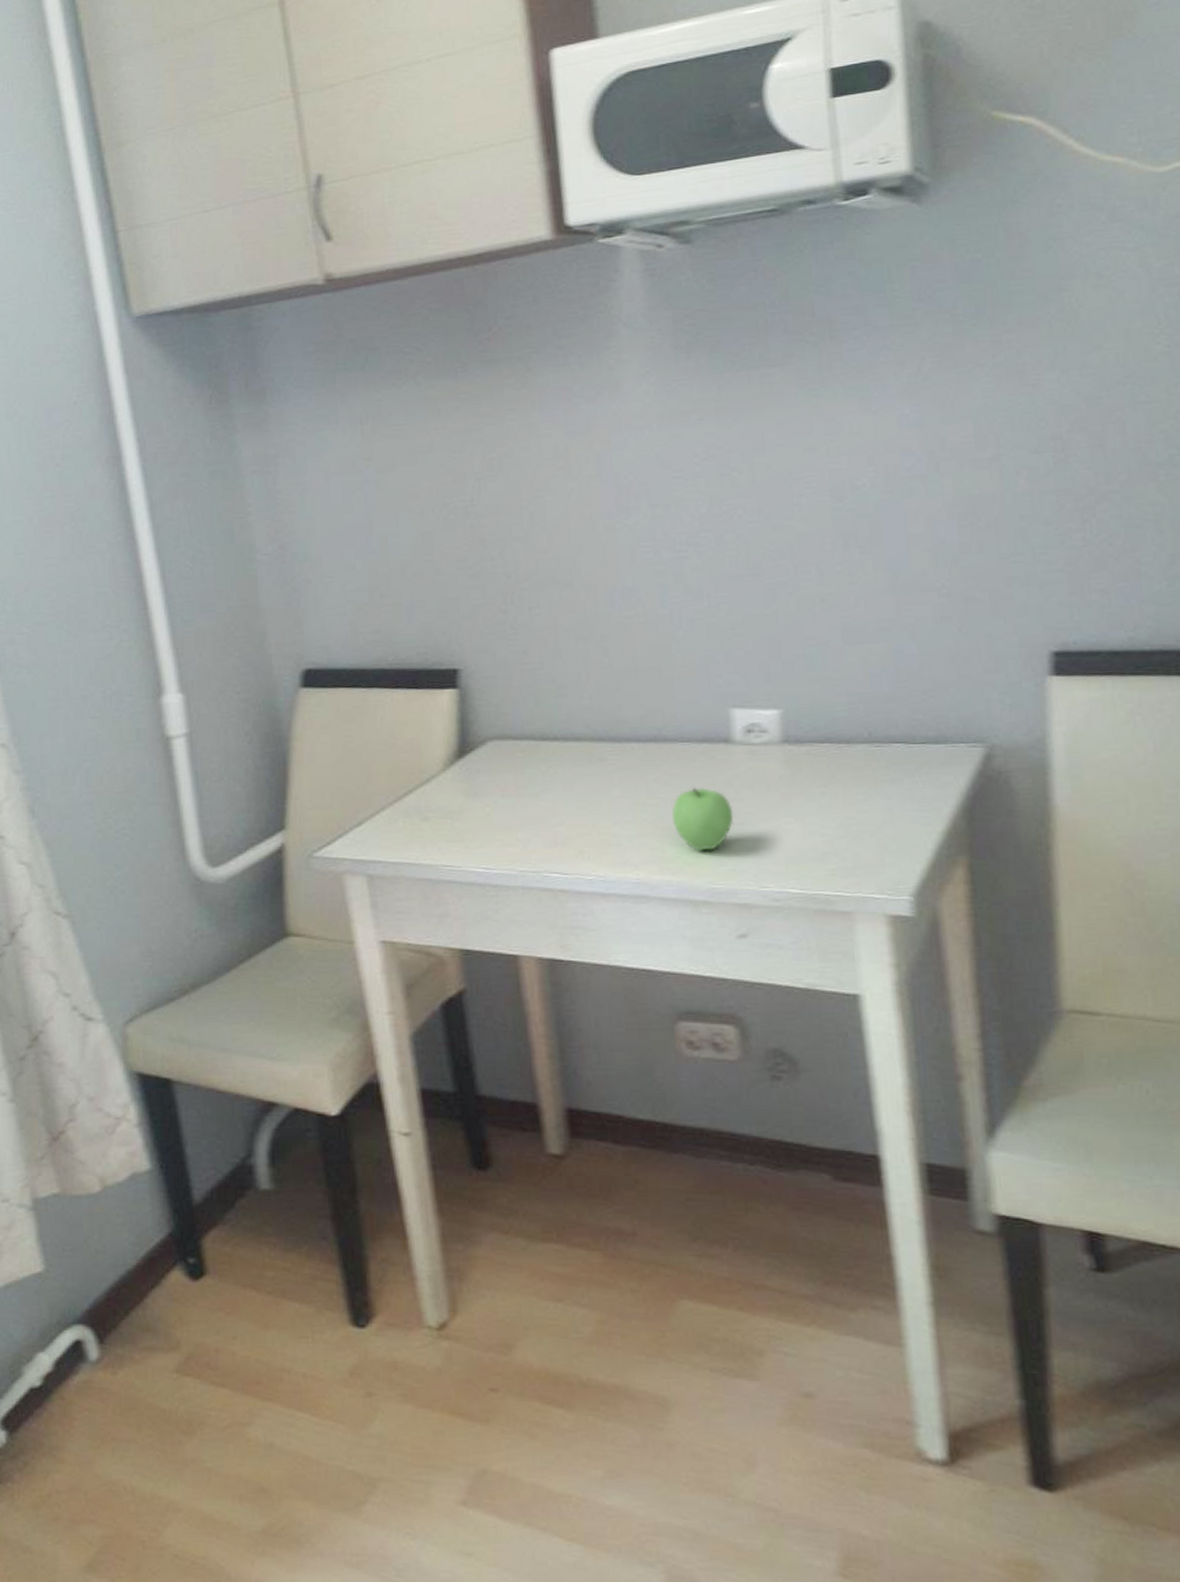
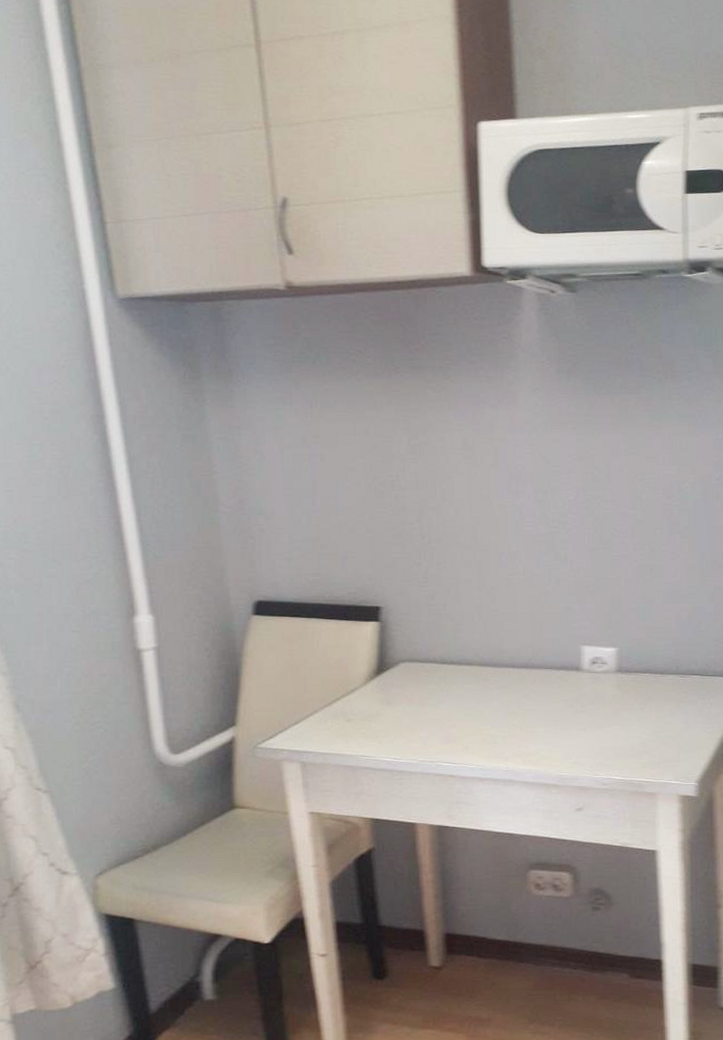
apple: present [671,787,734,853] -> none [534,702,579,750]

